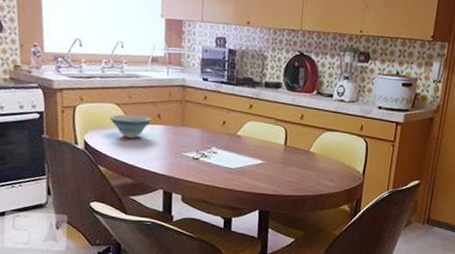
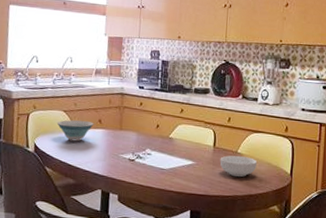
cereal bowl: none [290,154,330,177] -> present [220,155,258,178]

